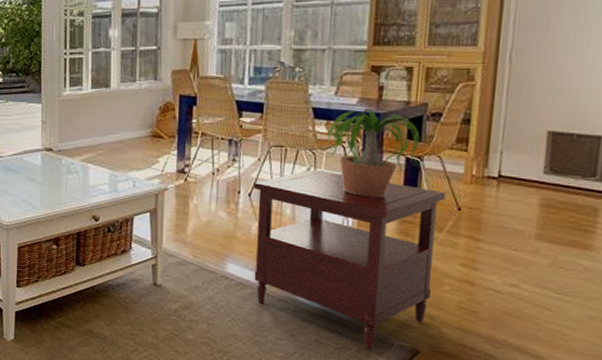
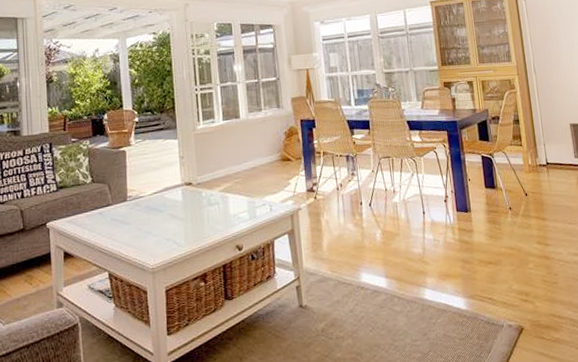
side table: present [253,169,446,350] -> none [372,174,522,335]
potted plant: present [315,108,430,198] -> none [415,118,498,194]

